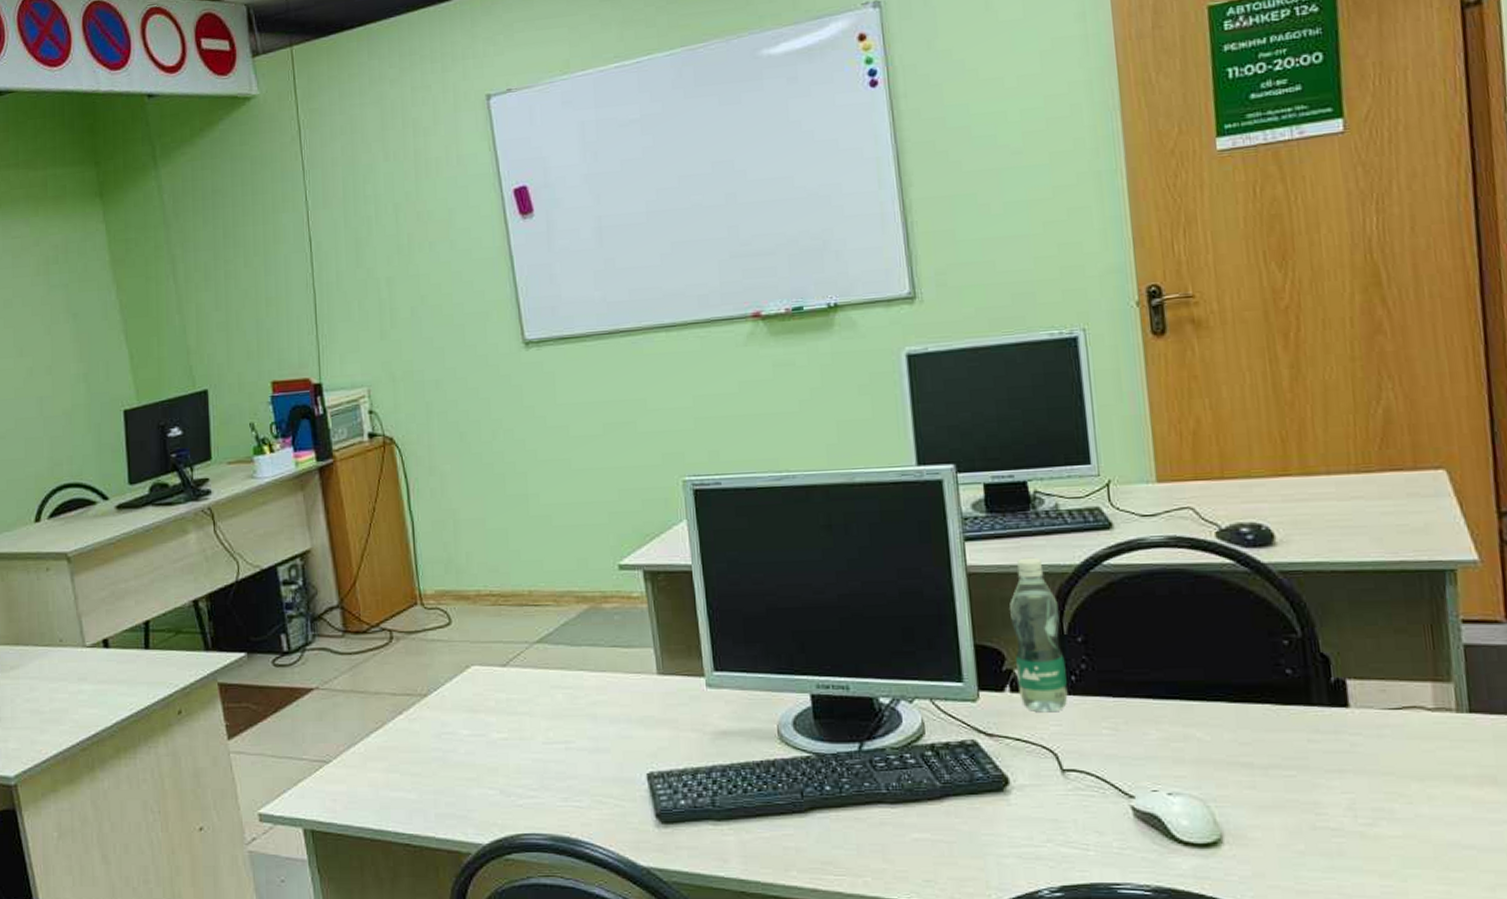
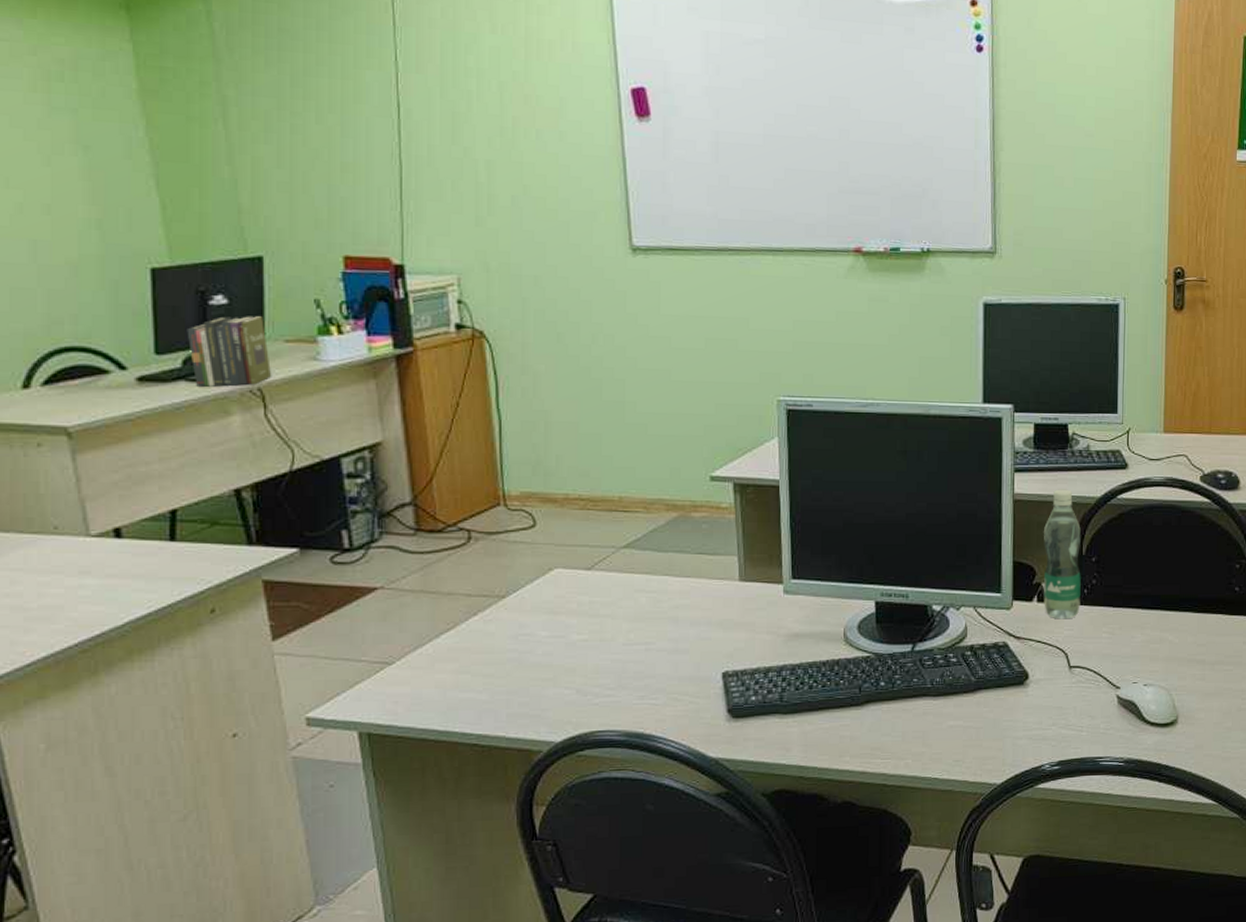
books: none [152,443,219,510] -> present [187,316,272,387]

